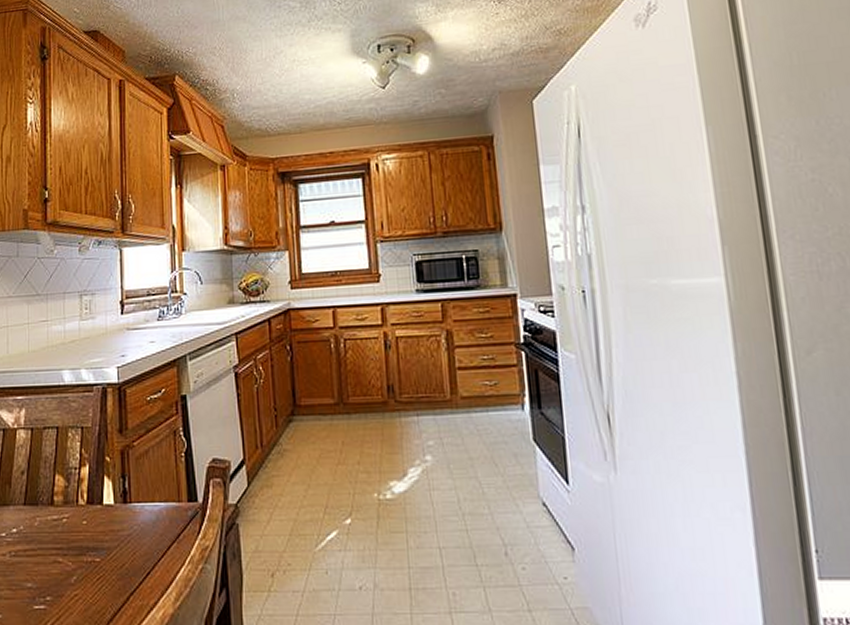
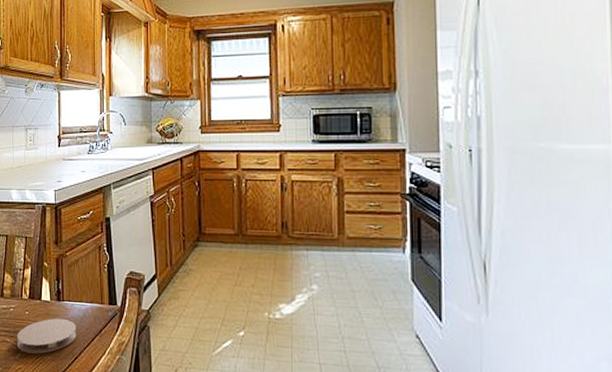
coaster: none [71,524,149,574] -> present [17,318,77,354]

